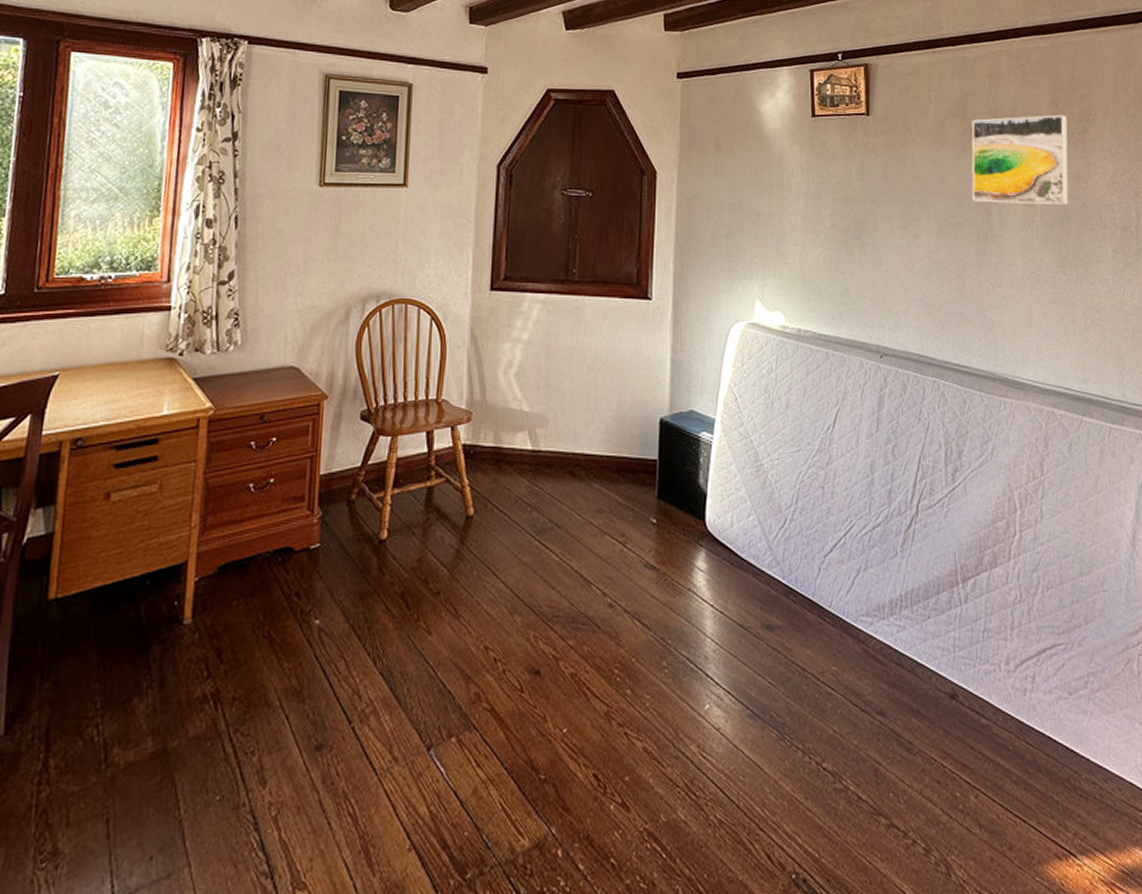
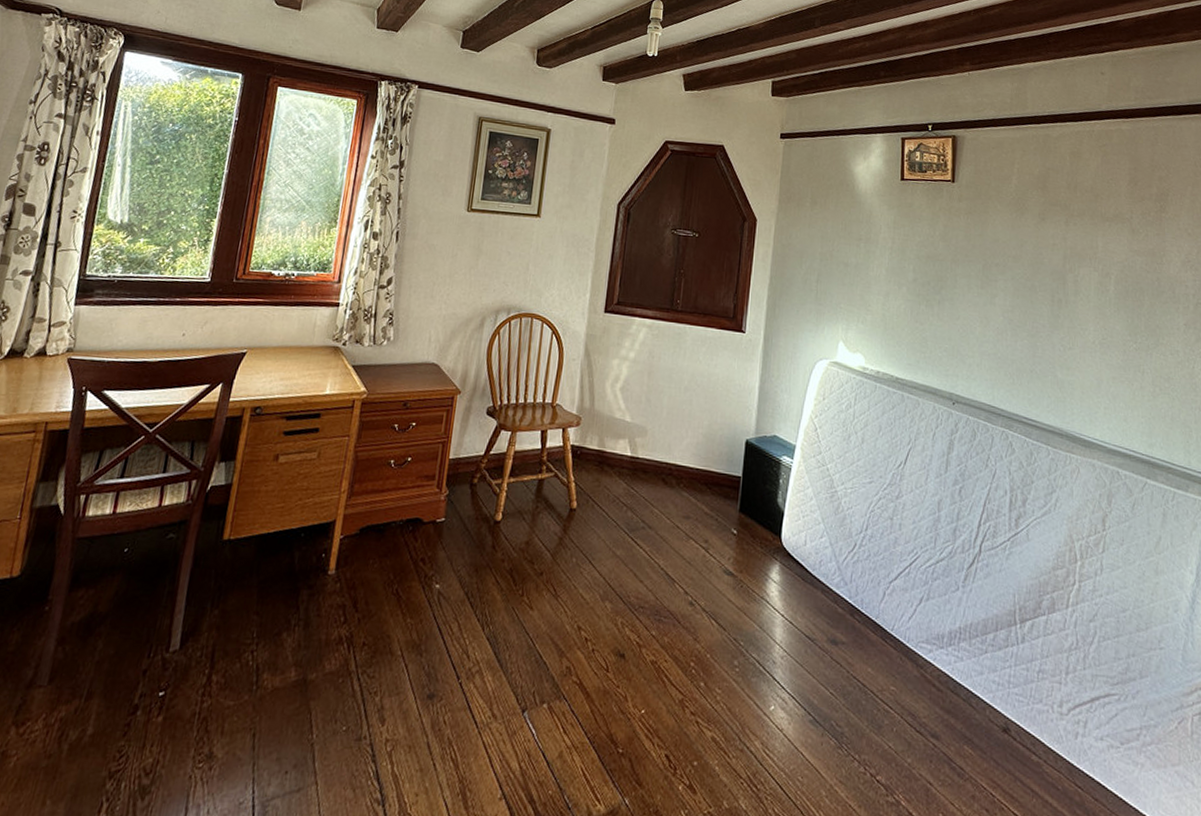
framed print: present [971,114,1069,205] -> none [1049,192,1145,278]

